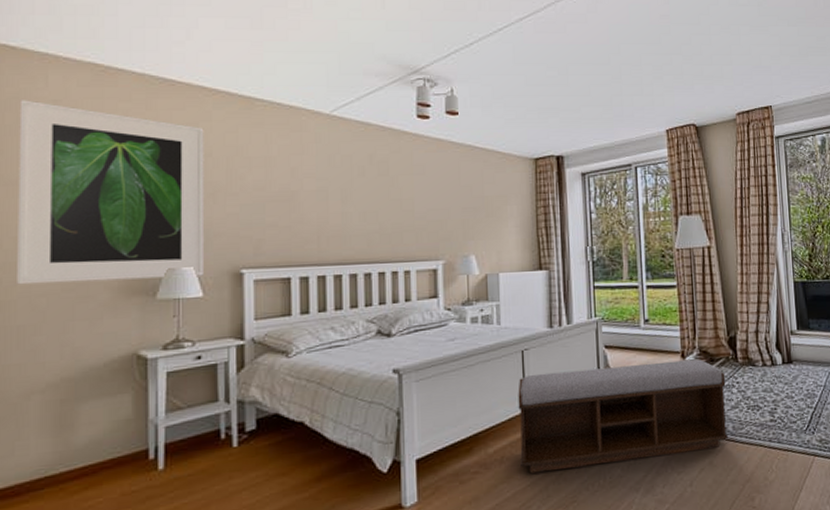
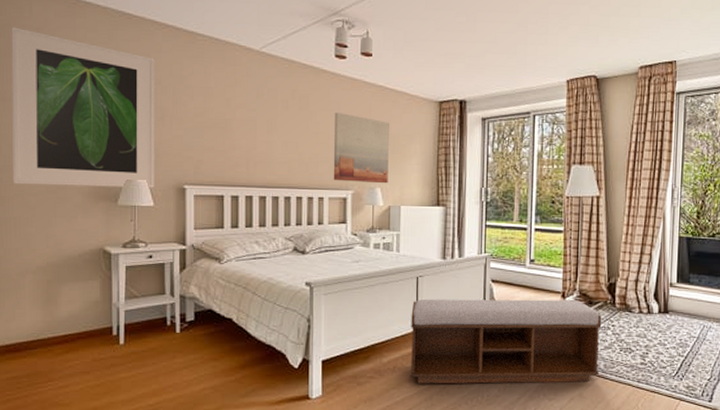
wall art: none [419,176,483,252] -> present [333,113,389,184]

